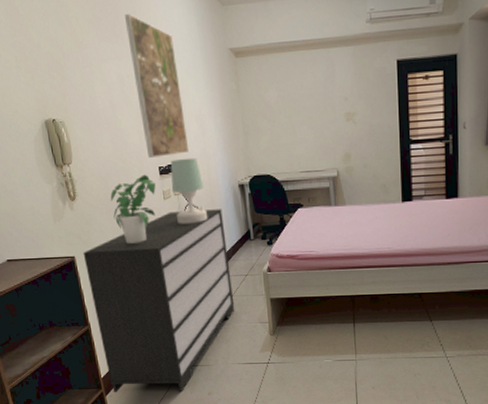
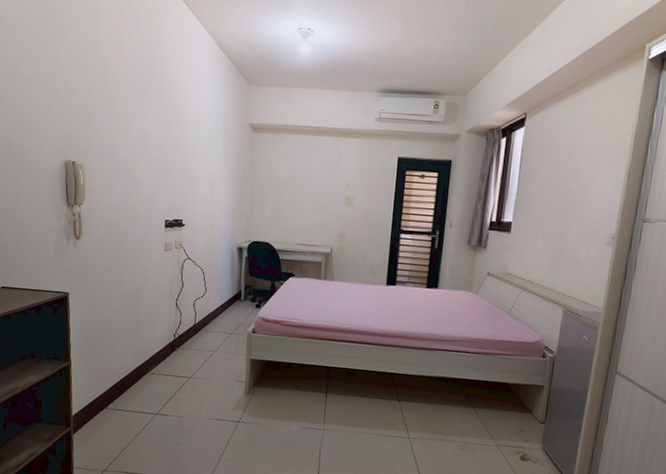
dresser: present [83,209,235,393] -> none [77,263,218,440]
potted plant: present [110,174,156,244] -> none [113,225,159,289]
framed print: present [125,14,190,158] -> none [156,79,199,212]
table lamp: present [170,157,208,224] -> none [173,215,205,278]

